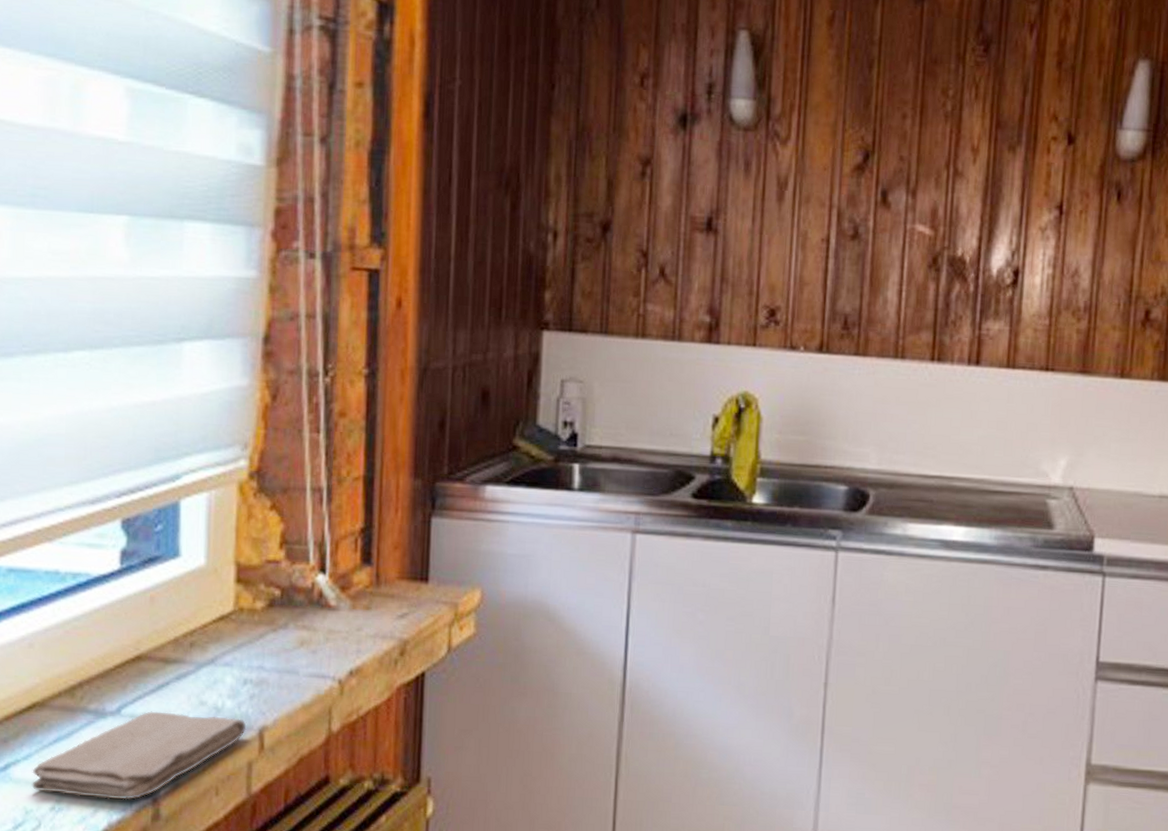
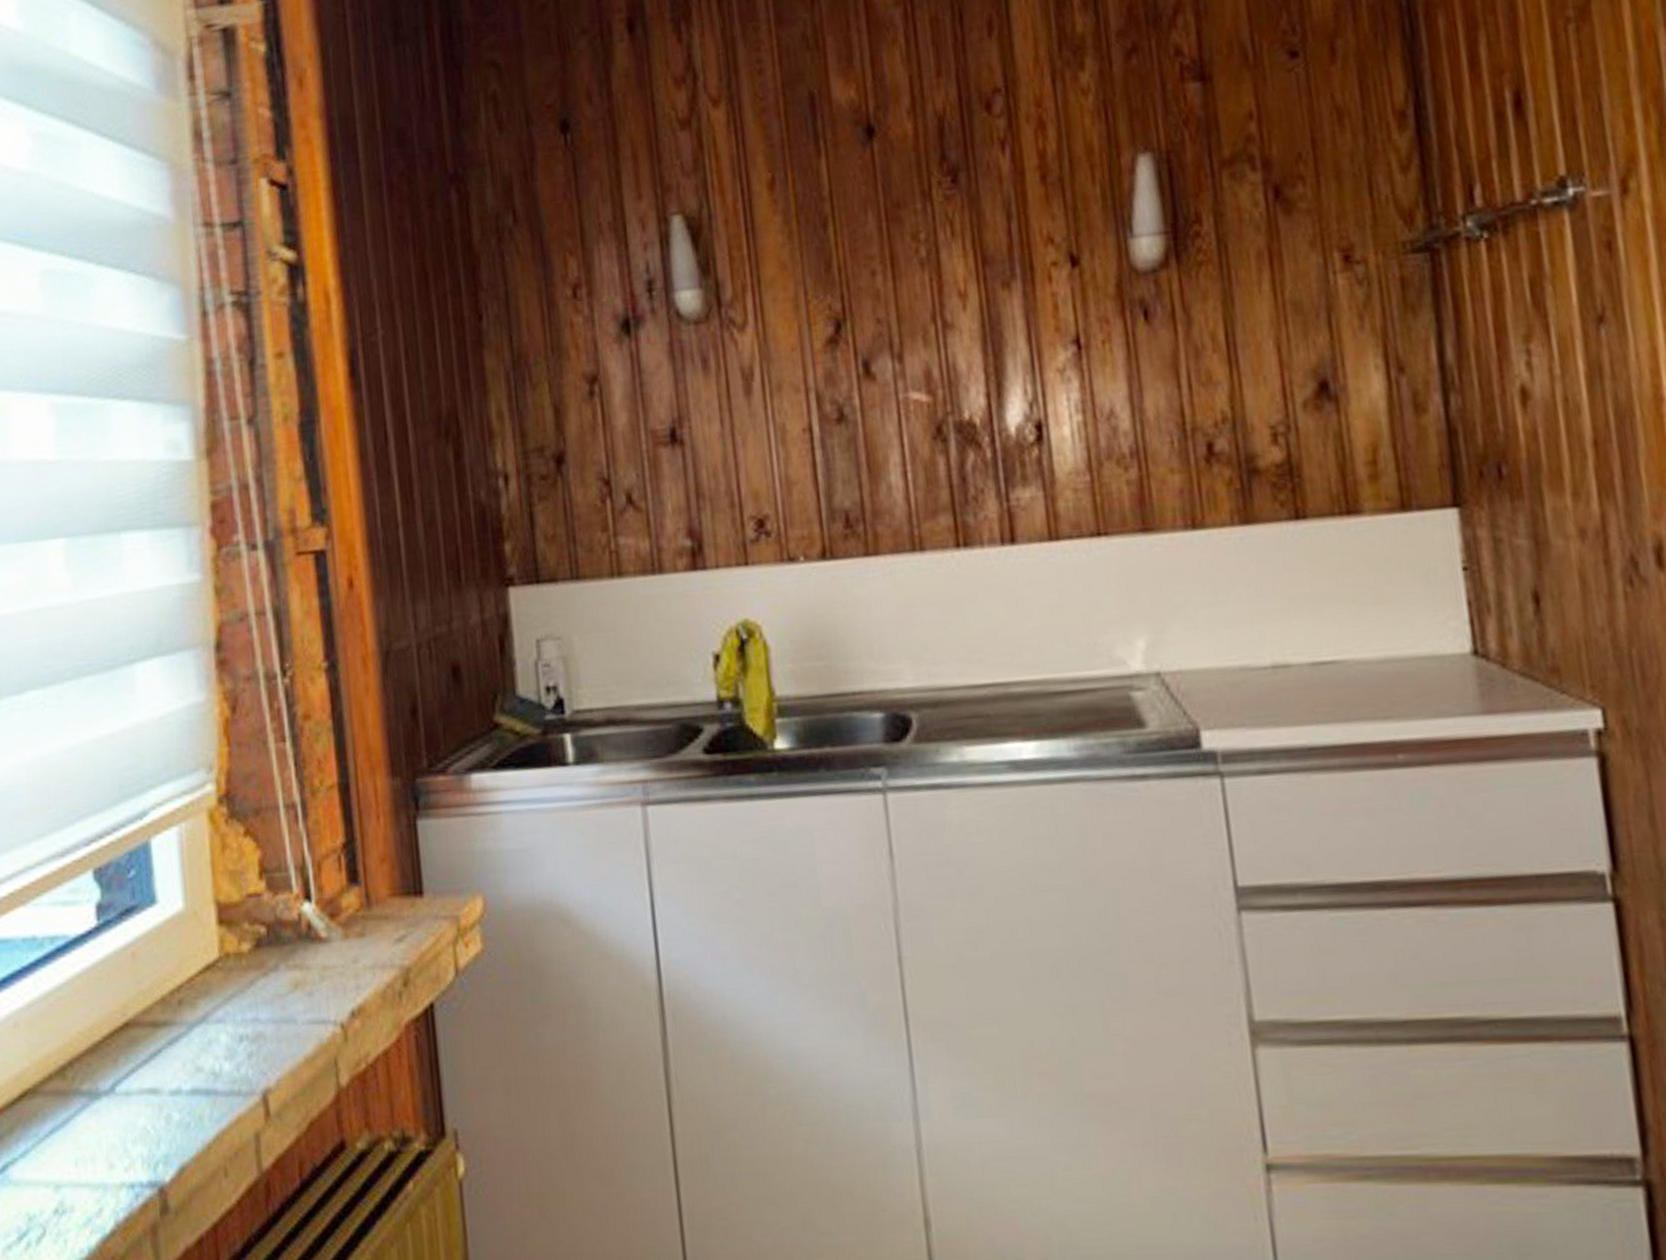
washcloth: present [32,711,247,800] -> none [31,1082,249,1194]

